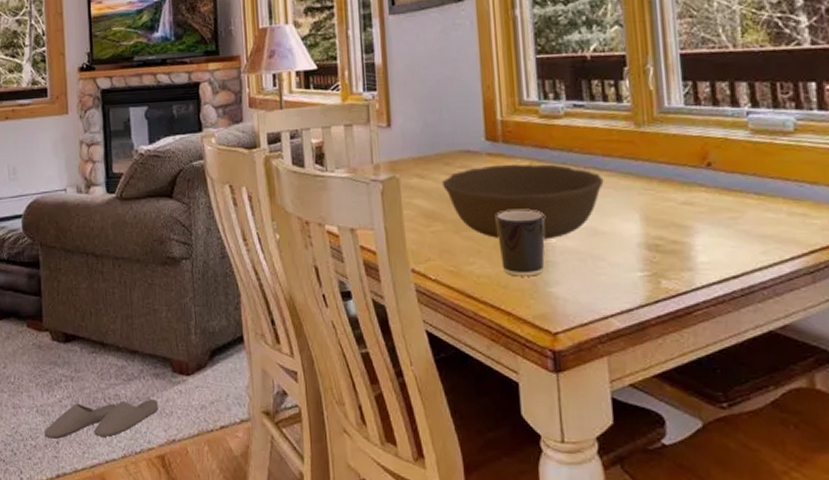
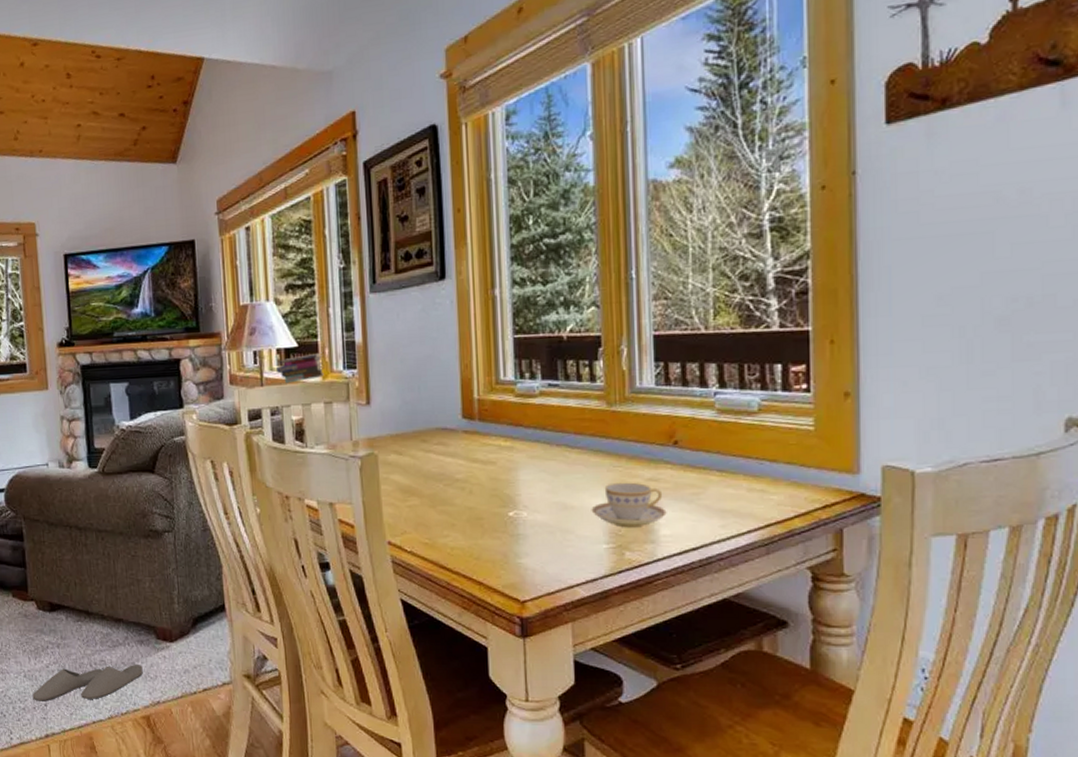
books: none [296,74,345,106] -> present [276,352,325,384]
bowl: present [441,164,604,240] -> none [418,441,575,514]
mug: present [495,210,545,277] -> none [469,485,517,549]
teacup: none [623,206,704,255] -> present [591,482,667,528]

